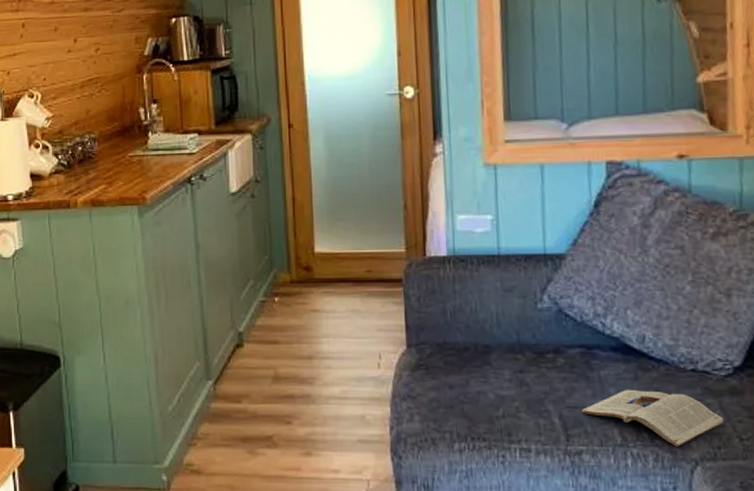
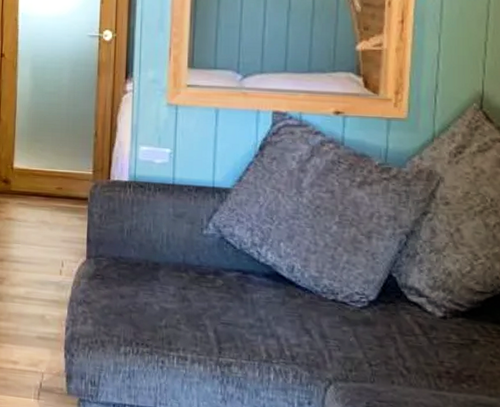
magazine: present [581,389,724,447] -> none [234,312,356,367]

